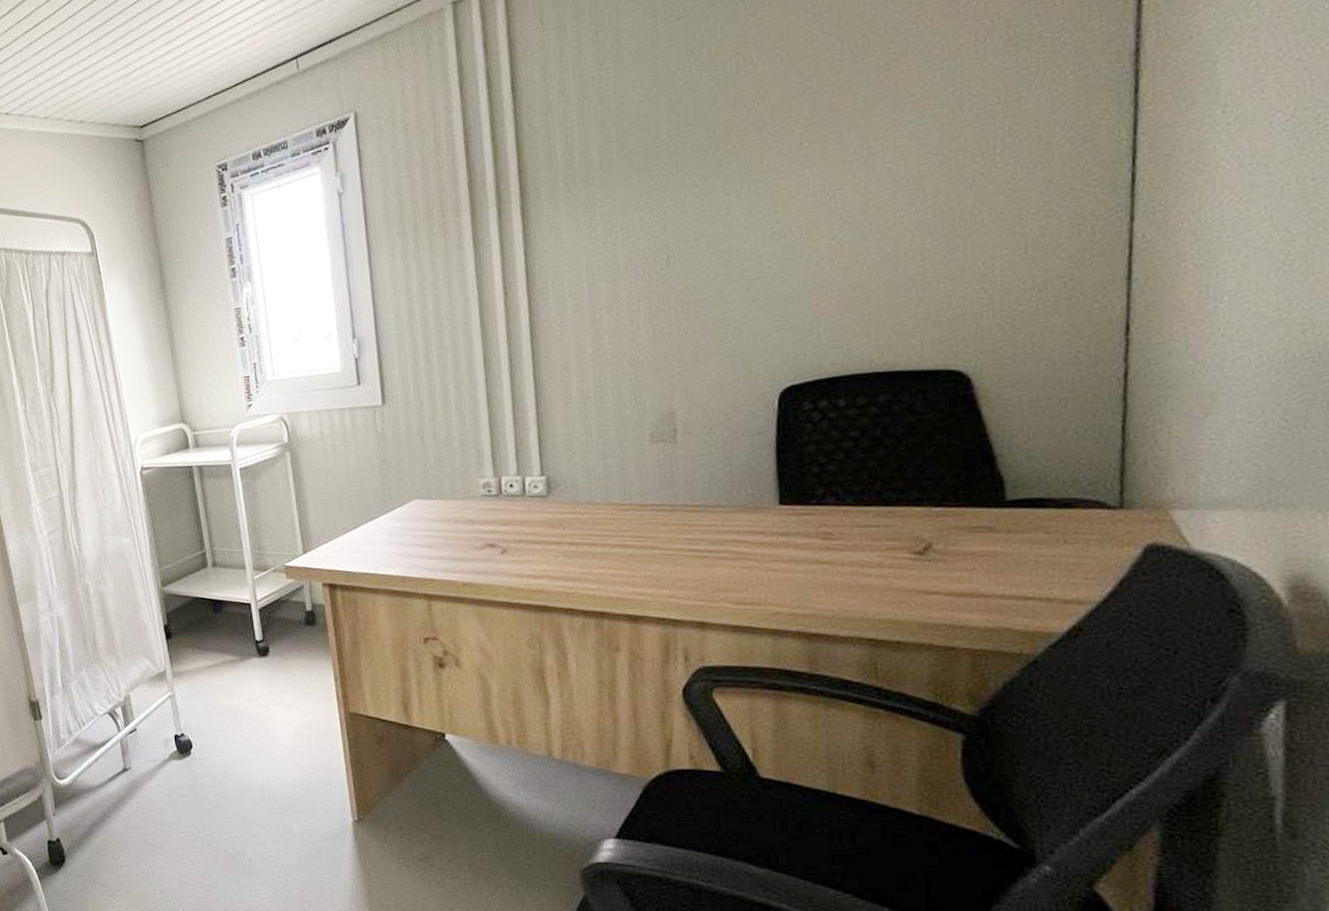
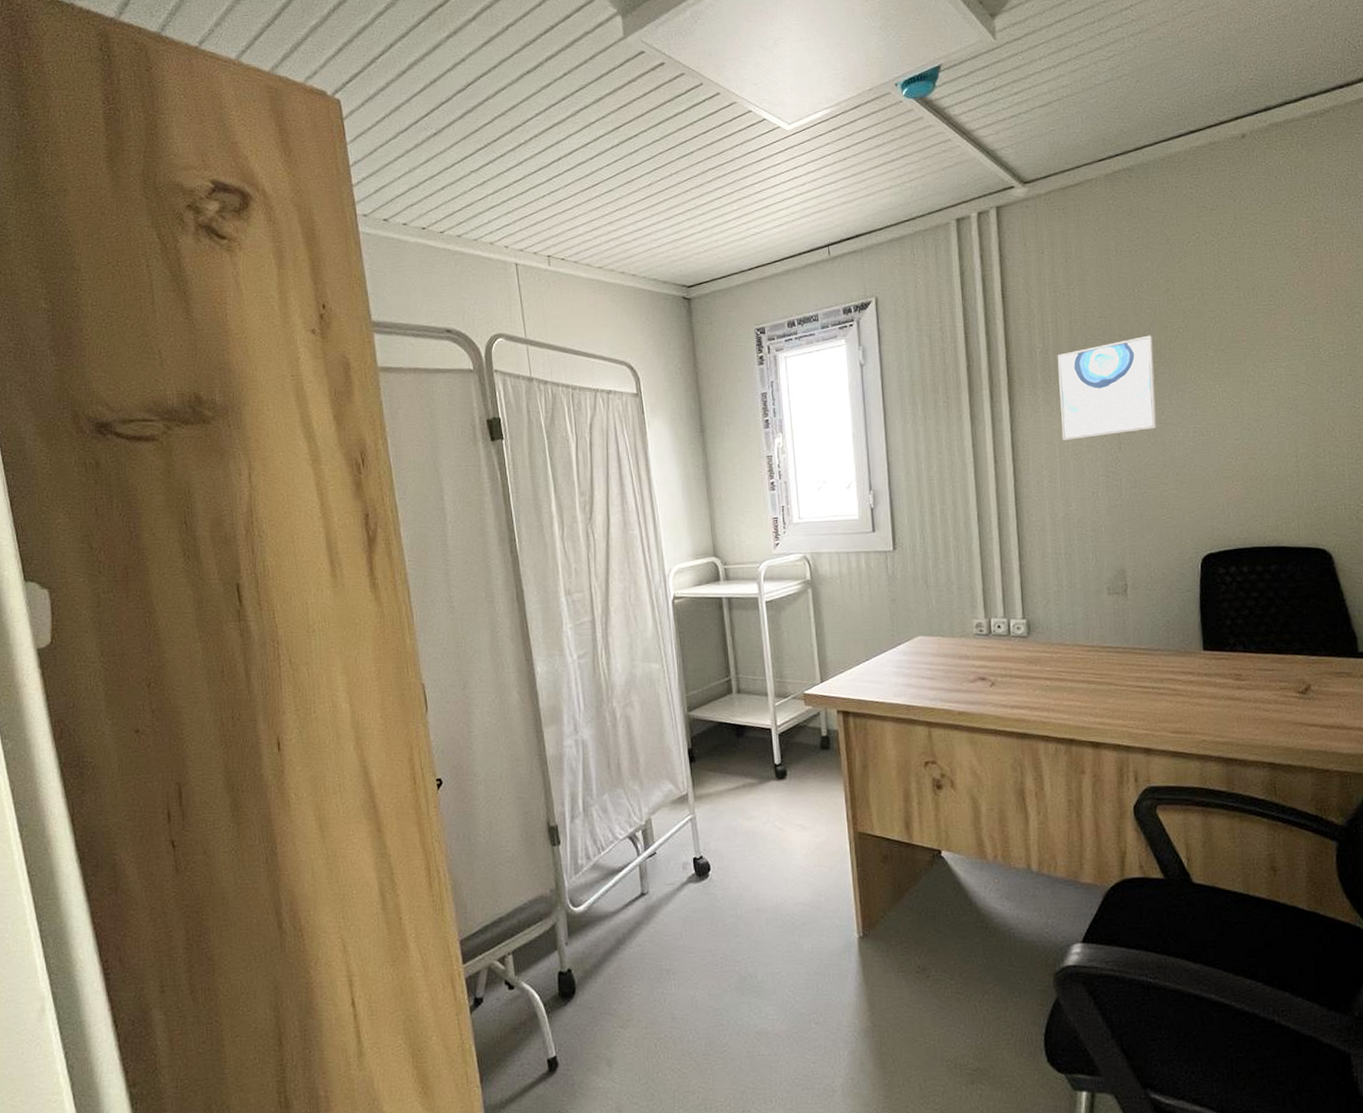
wall art: none [584,115,720,261] -> present [1057,335,1157,441]

